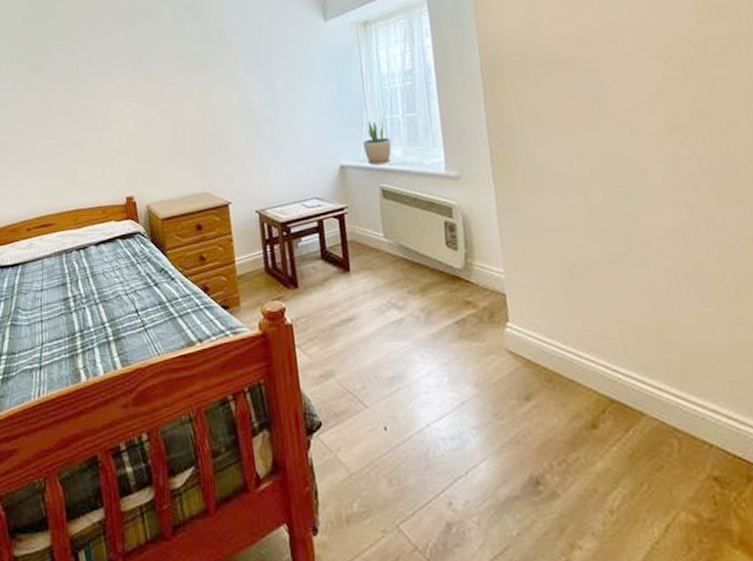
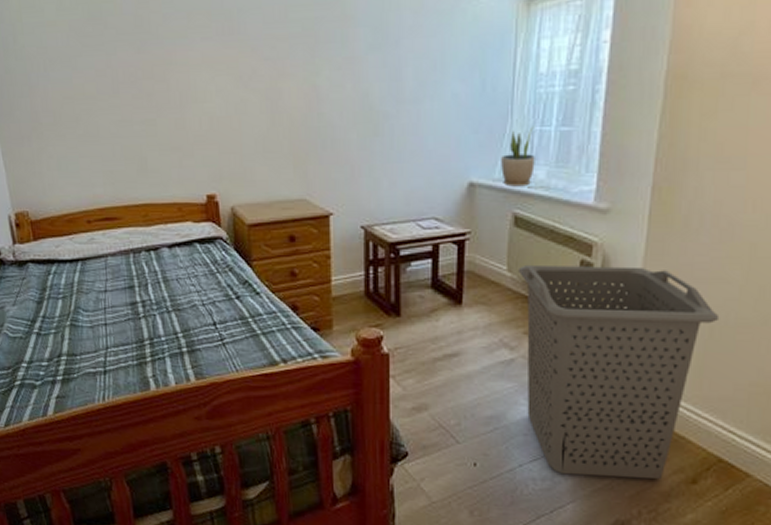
laundry basket: none [392,222,576,431] -> present [517,264,720,480]

